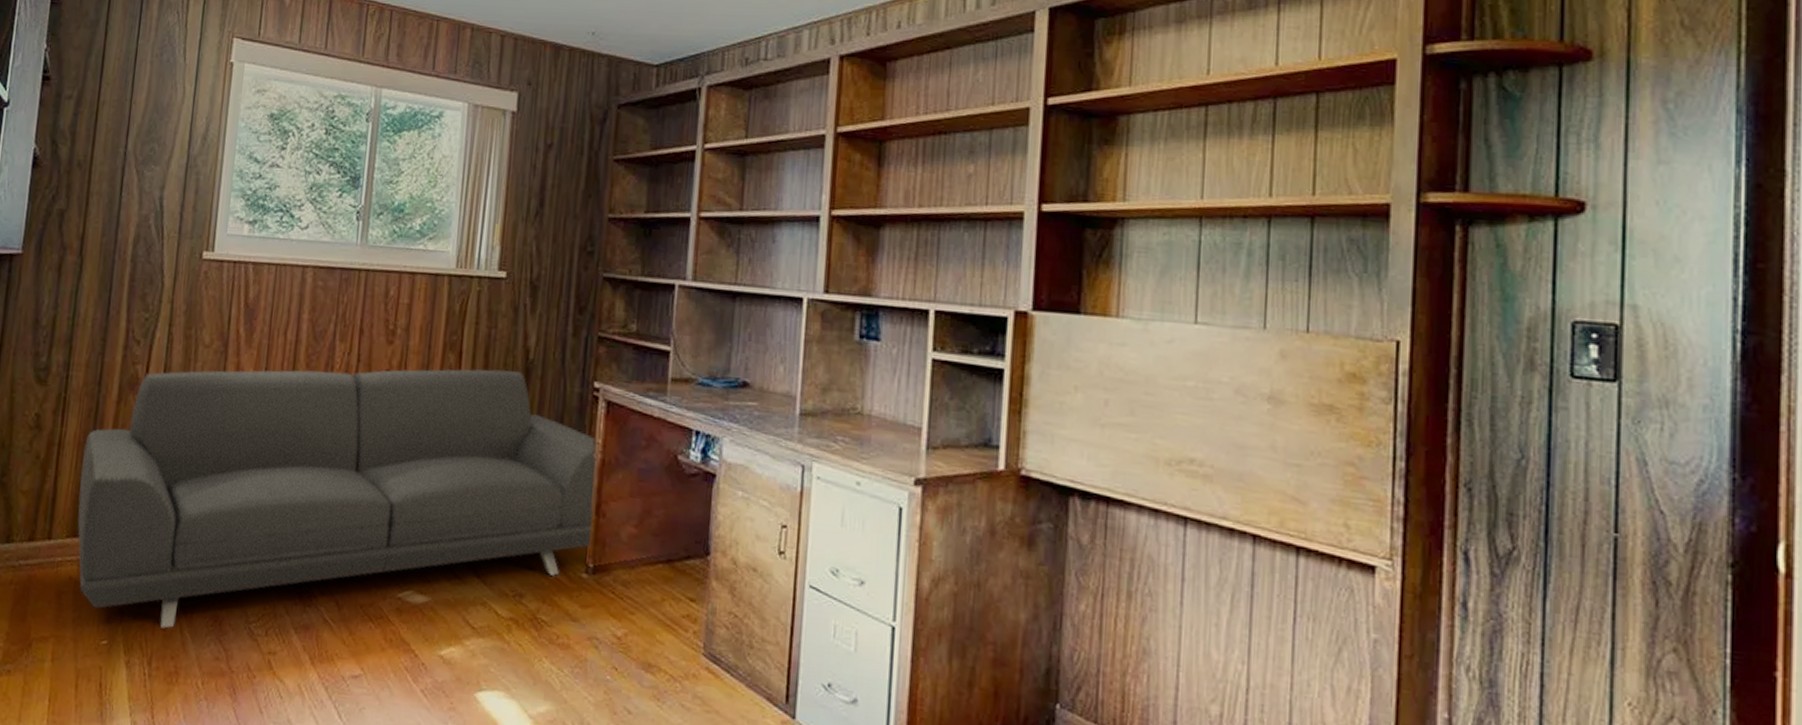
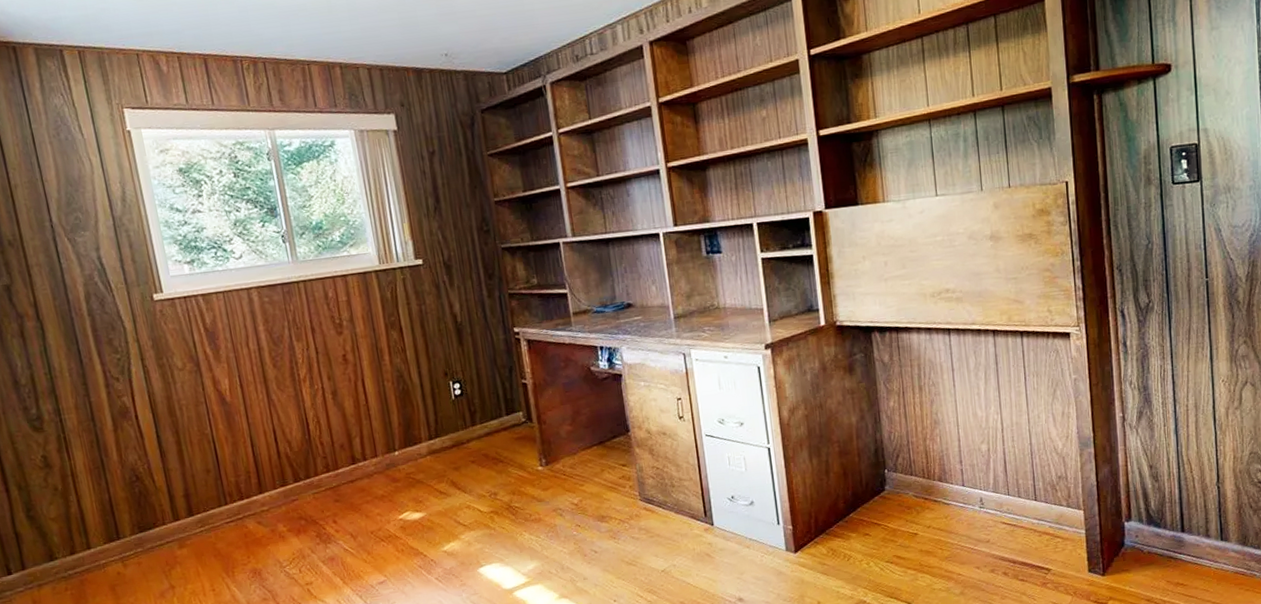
sofa: present [77,369,597,628] -> none [96,333,540,590]

